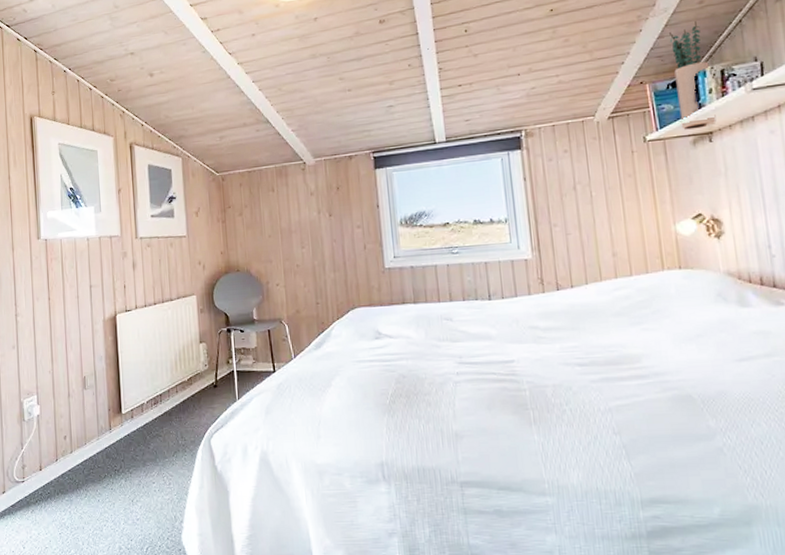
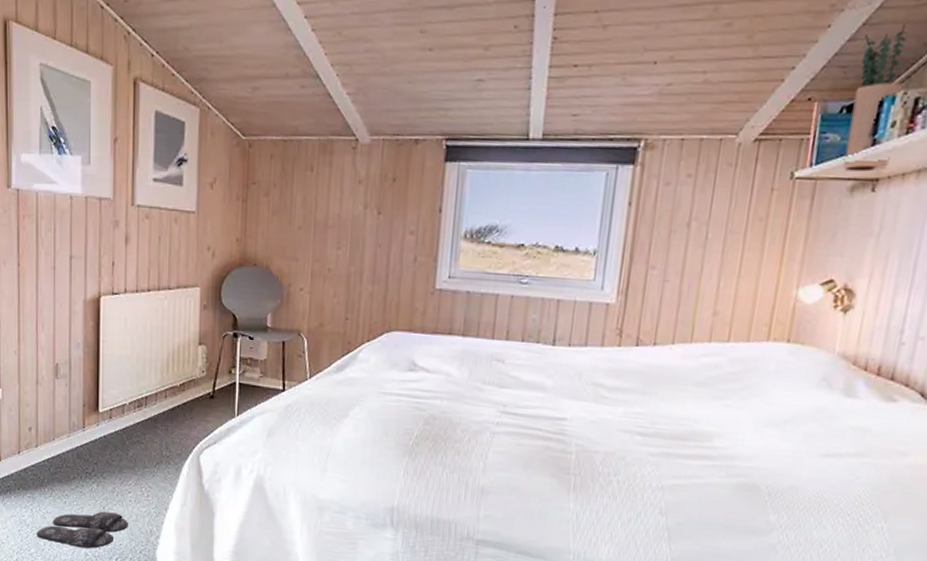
slippers: none [75,504,155,542] -> present [36,511,128,549]

